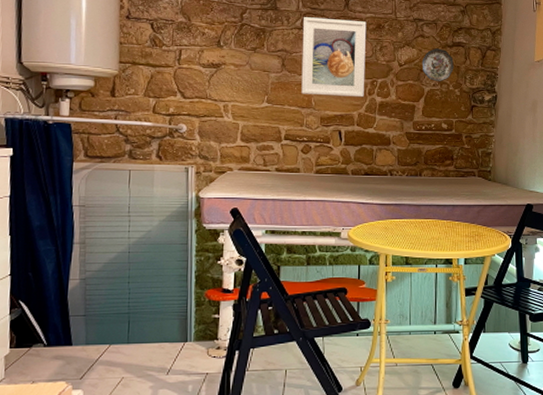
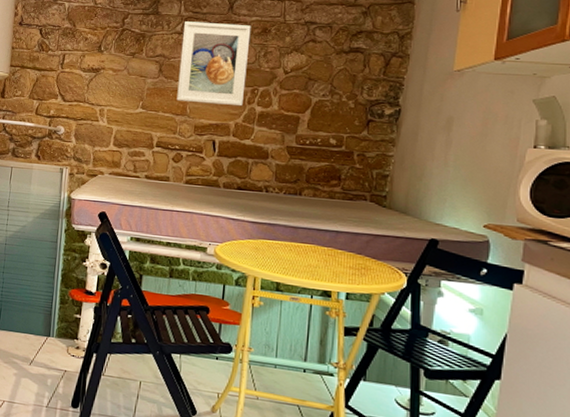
decorative plate: present [421,48,454,82] -> none [311,54,349,92]

